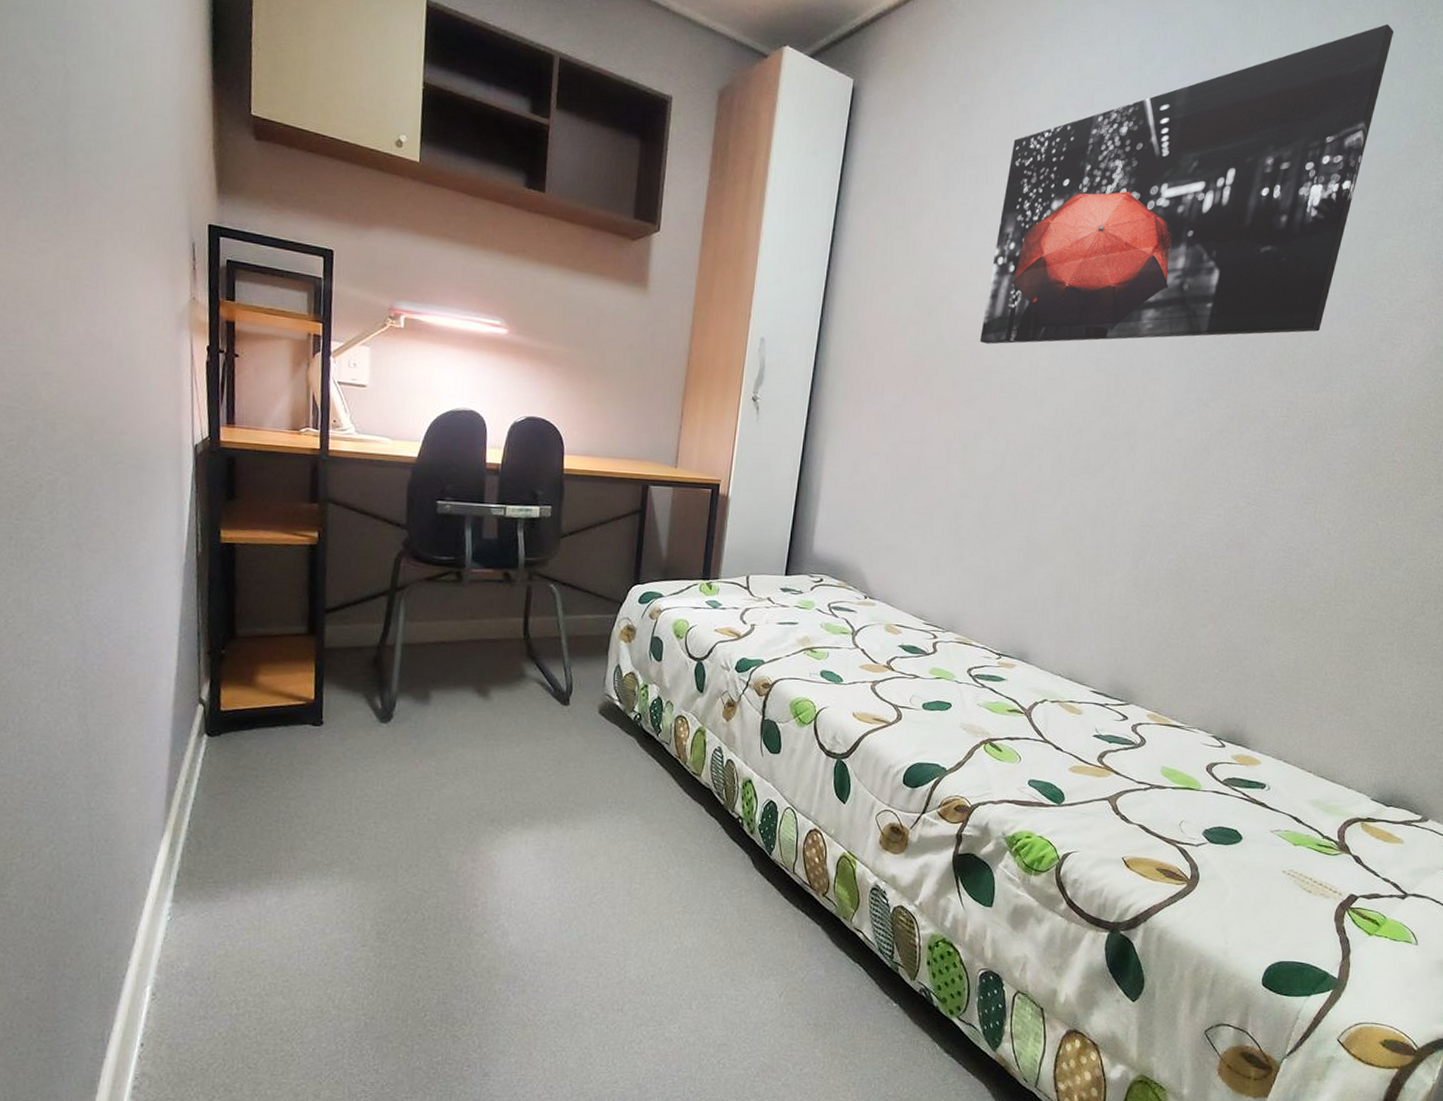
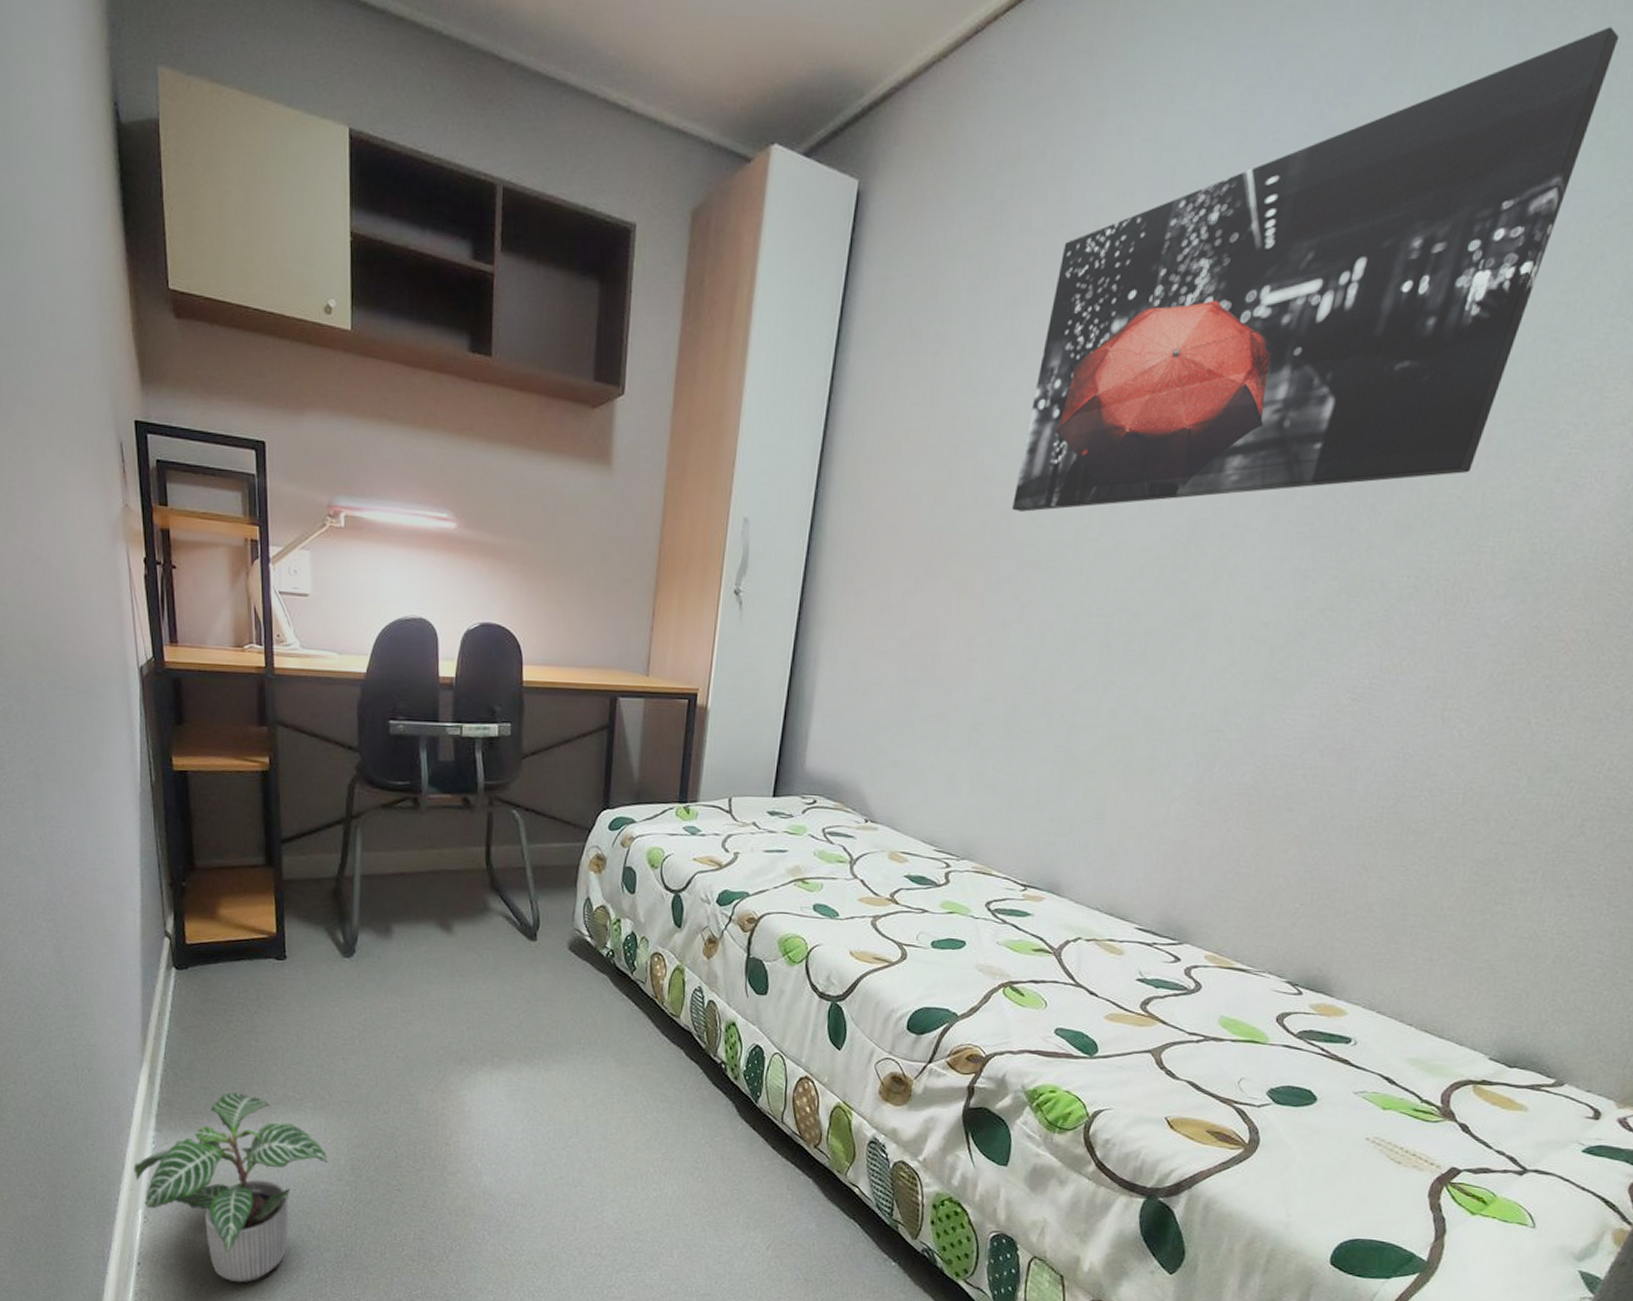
potted plant: none [145,859,353,1060] -> present [133,1092,328,1283]

